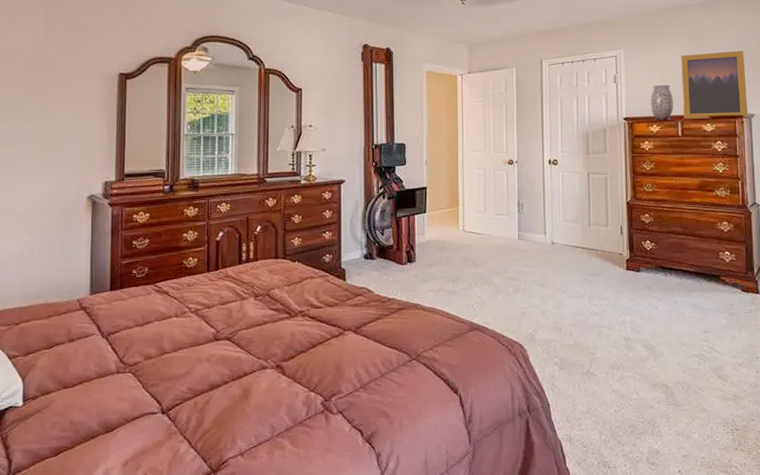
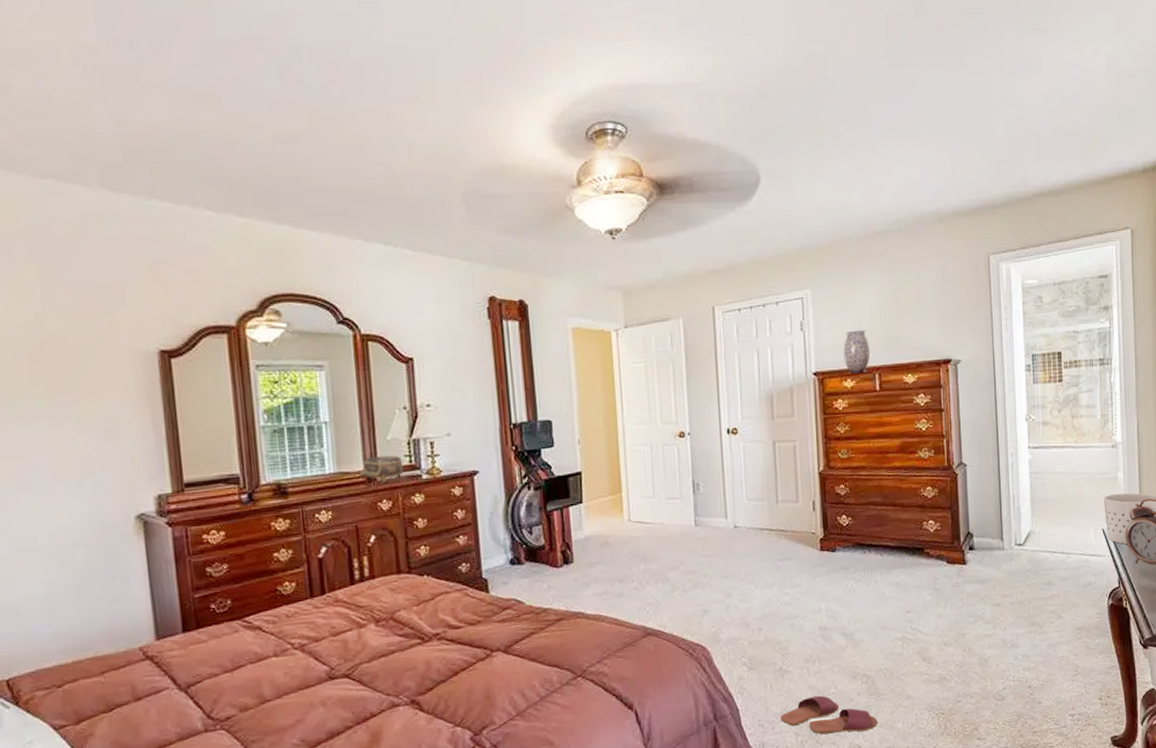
jewelry box: none [253,163,287,185] -> present [359,455,404,484]
slippers: none [586,399,676,437] -> present [780,695,878,734]
picture frame: present [681,50,748,120] -> none [877,284,953,371]

